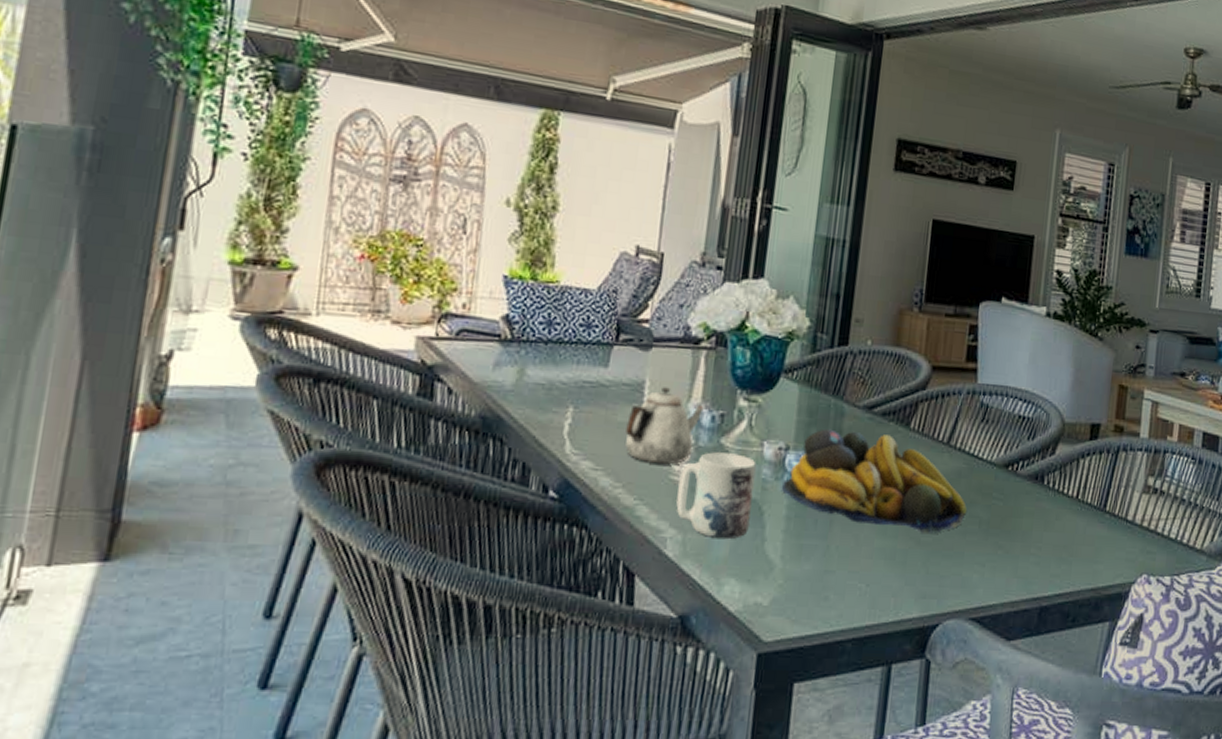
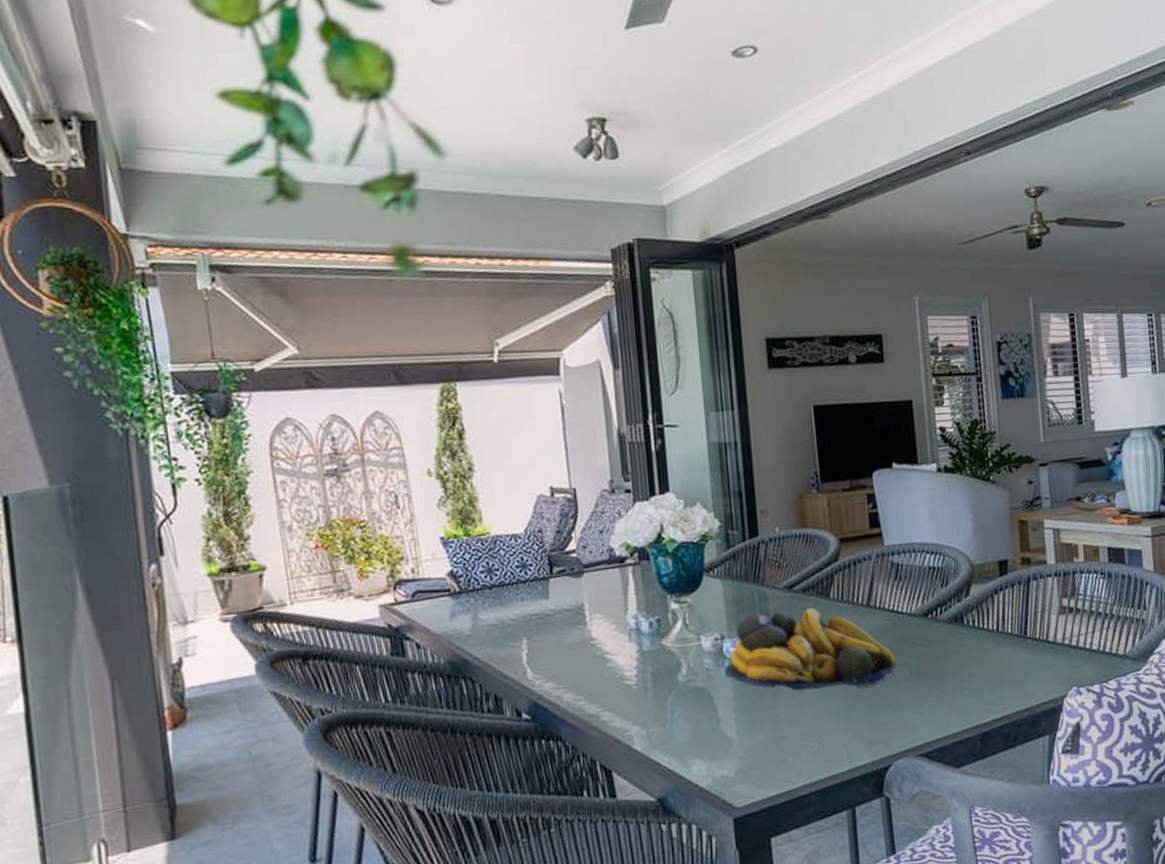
teapot: present [625,387,704,464] -> none [576,605,641,674]
mug: present [676,452,756,540] -> none [632,651,703,728]

